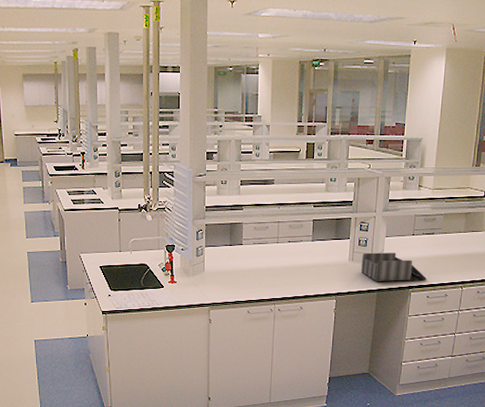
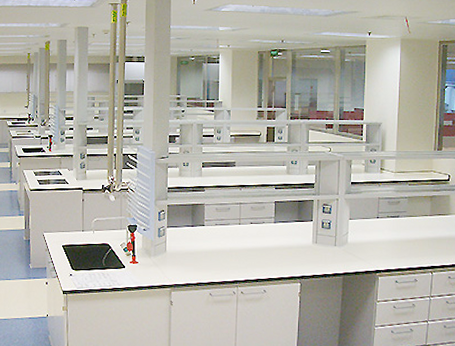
desk organizer: present [361,252,427,281] -> none [326,235,395,265]

